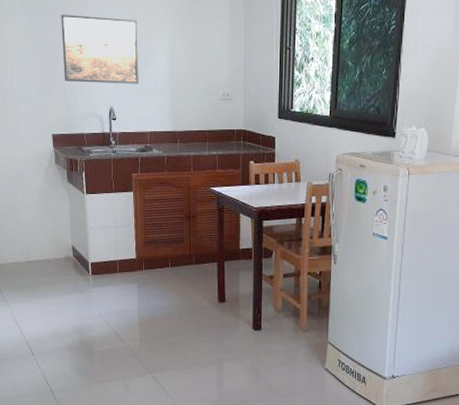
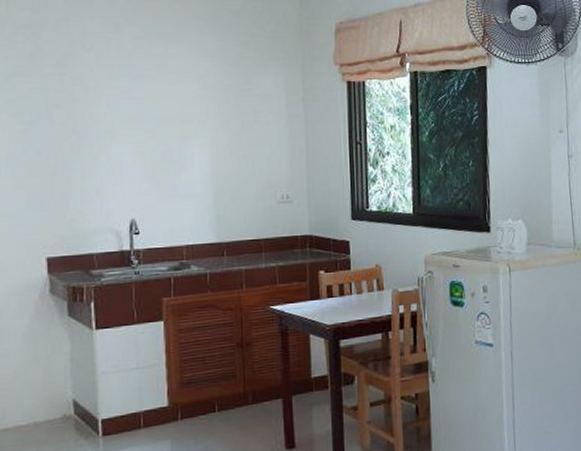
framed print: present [61,14,139,84] -> none [63,113,171,192]

